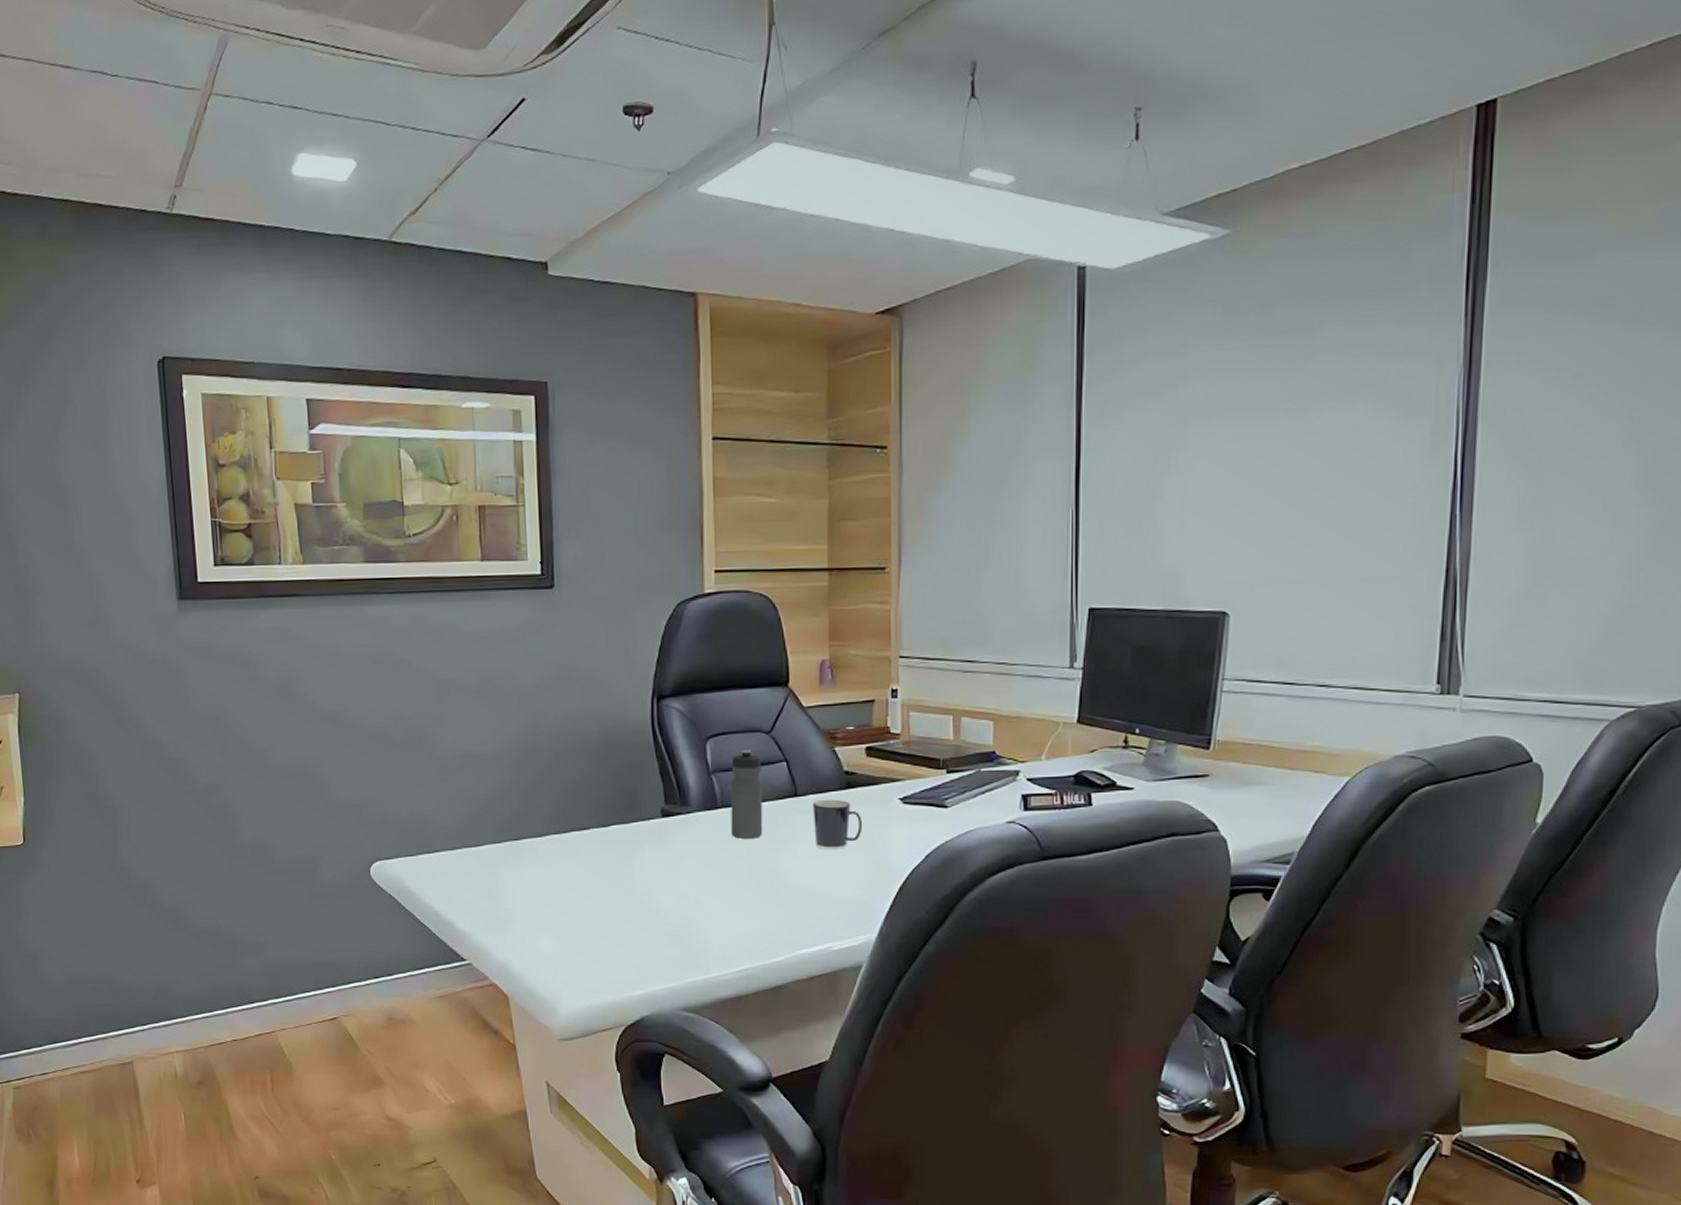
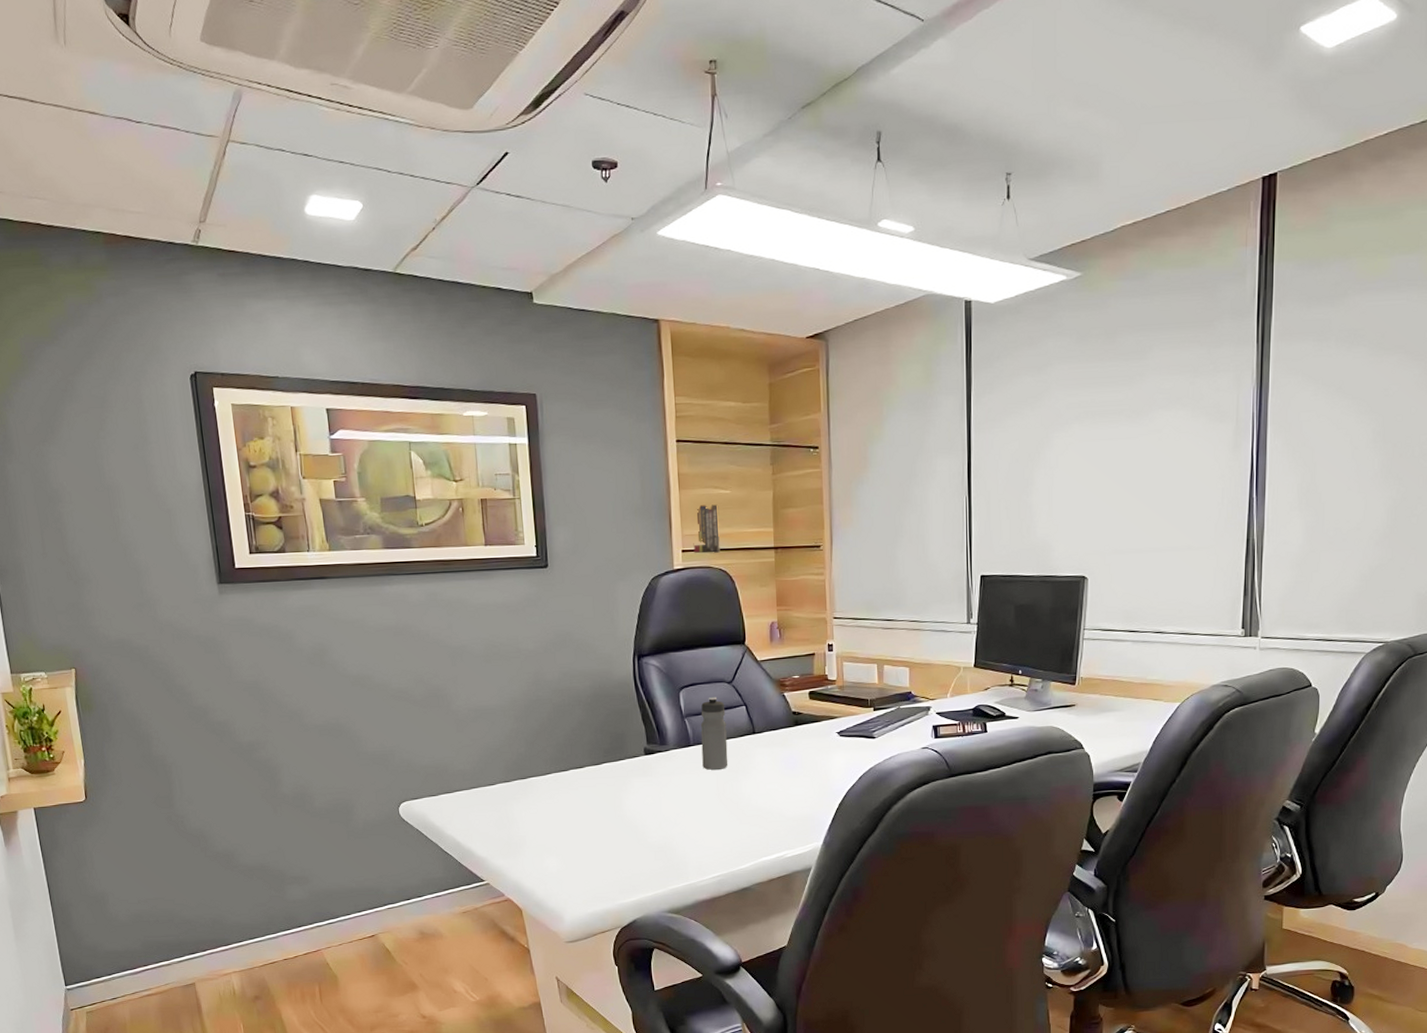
books: none [729,515,762,575] -> present [693,504,720,554]
mug: present [812,799,863,851] -> none [767,735,809,777]

